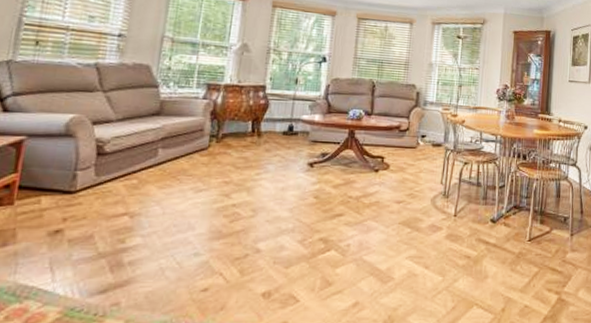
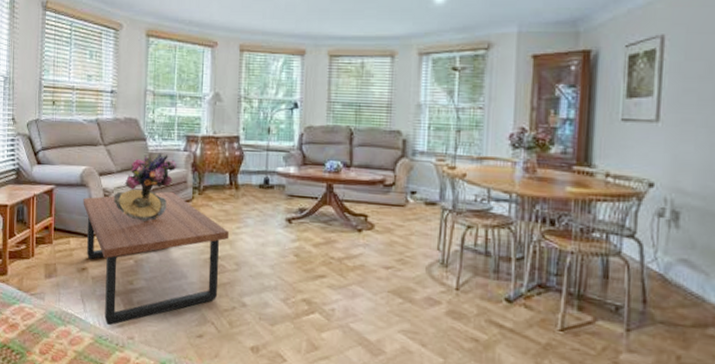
coffee table: none [64,140,248,294] -> present [83,191,230,326]
bouquet: none [108,100,194,174] -> present [113,153,177,223]

